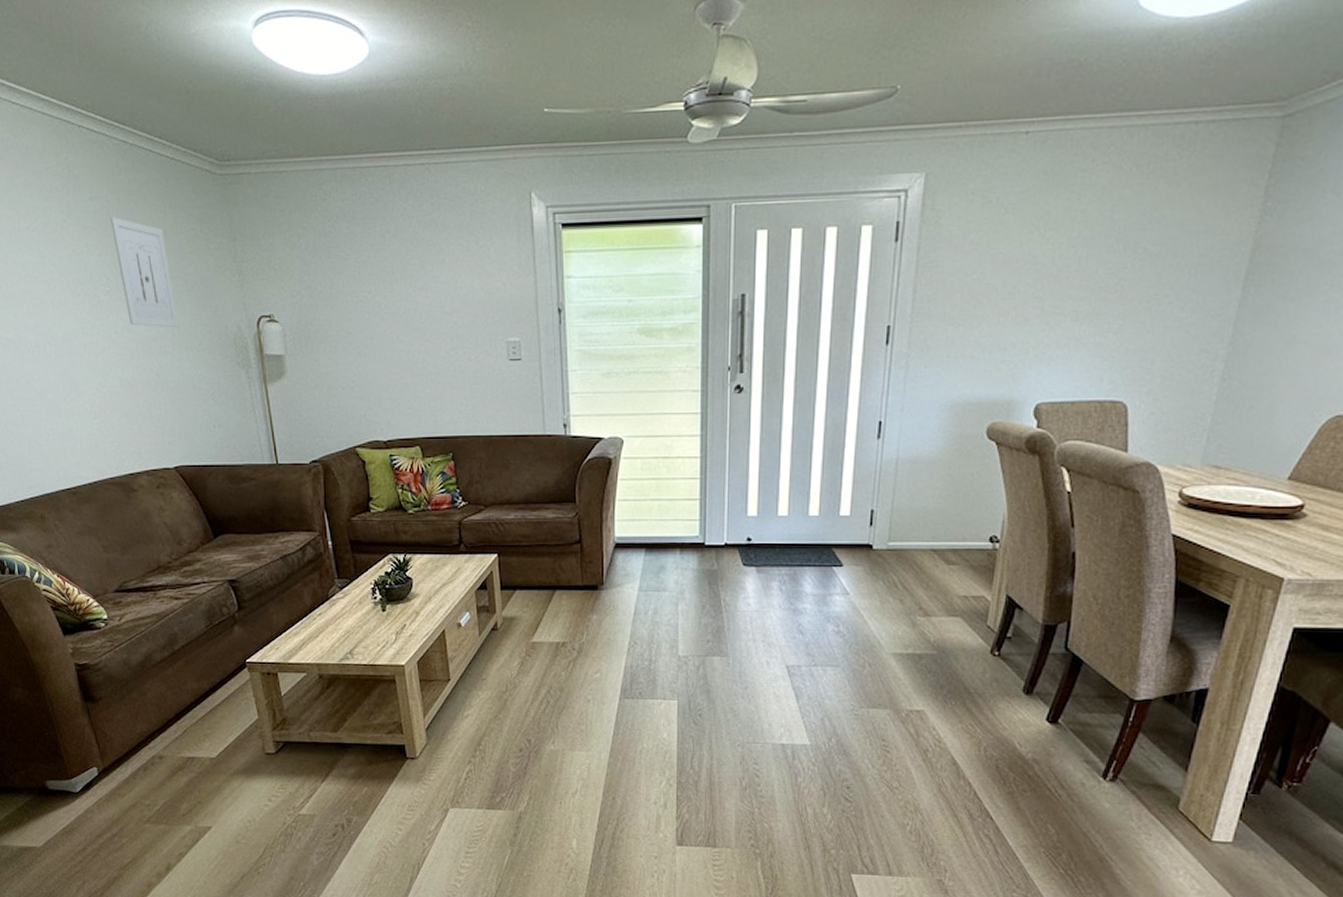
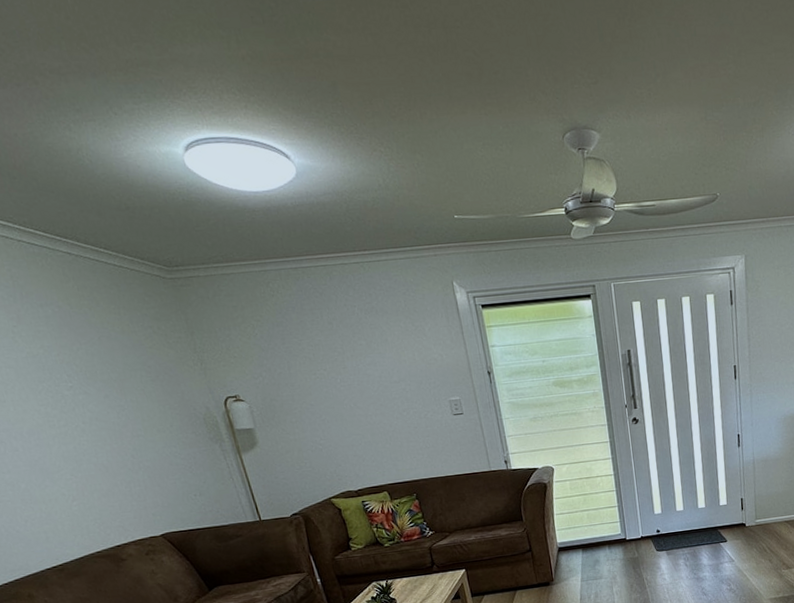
wall art: present [110,216,179,328] -> none [63,319,148,415]

